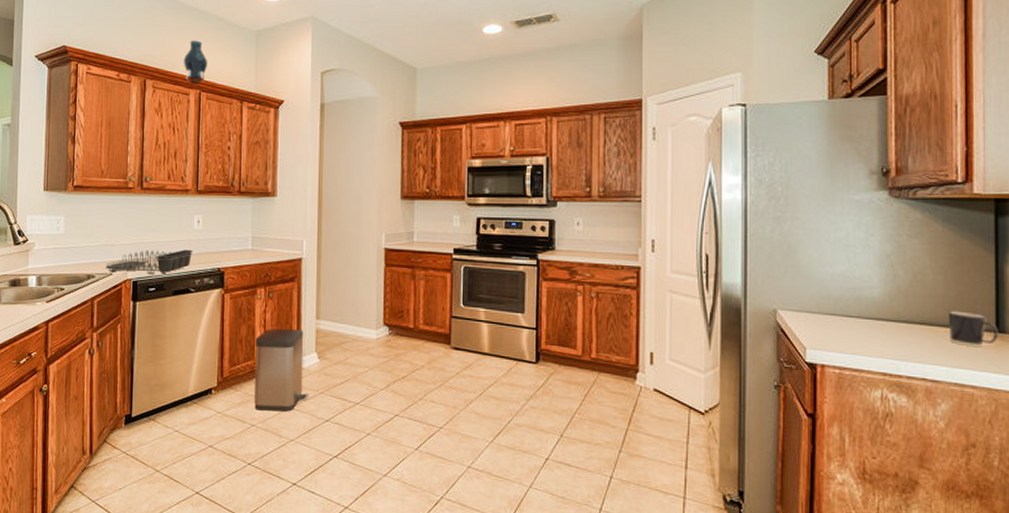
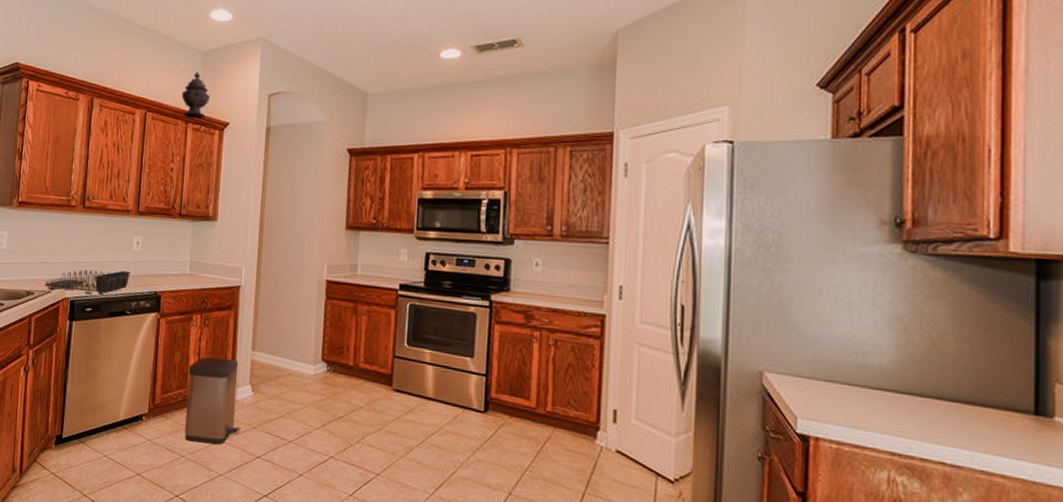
vase: present [183,40,208,85] -> none [130,59,156,104]
decorative urn: none [235,50,263,98] -> present [181,71,210,119]
mug: present [948,310,999,347] -> none [974,385,1038,431]

